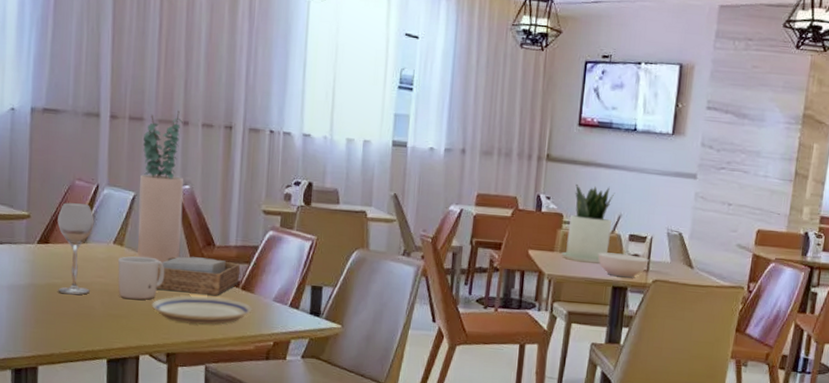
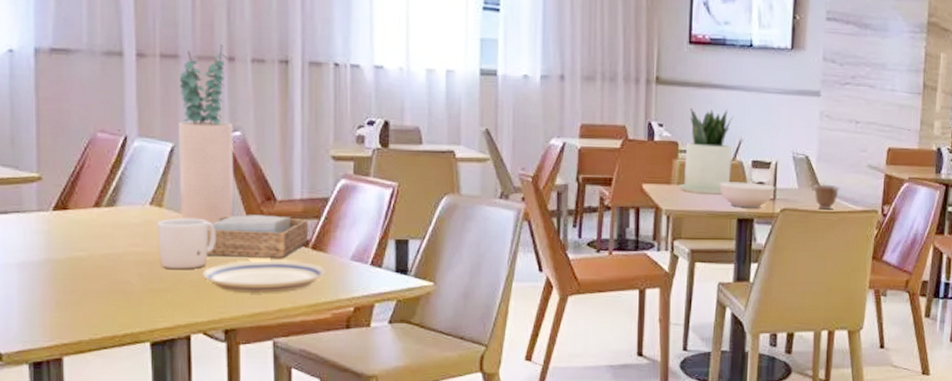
wineglass: present [57,202,94,295] -> none [77,159,124,269]
teacup: none [684,259,710,284] -> present [813,184,840,210]

